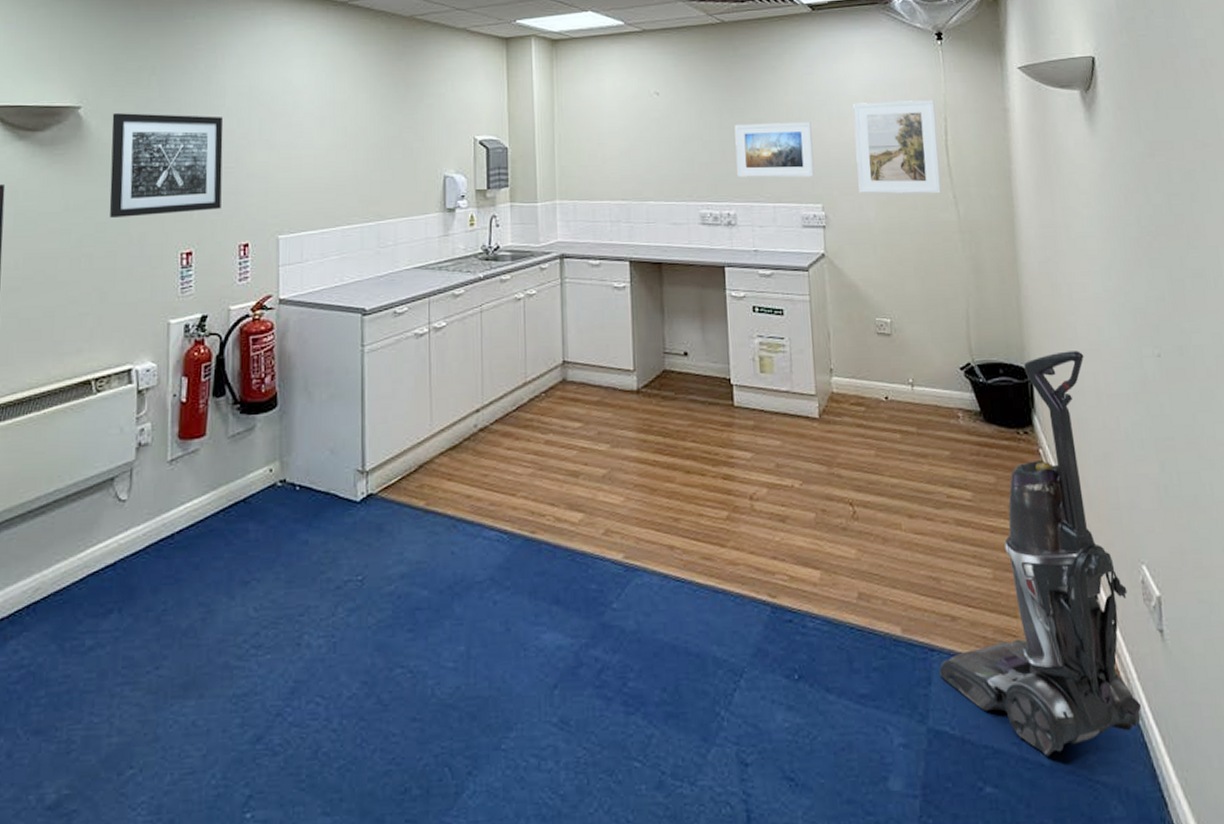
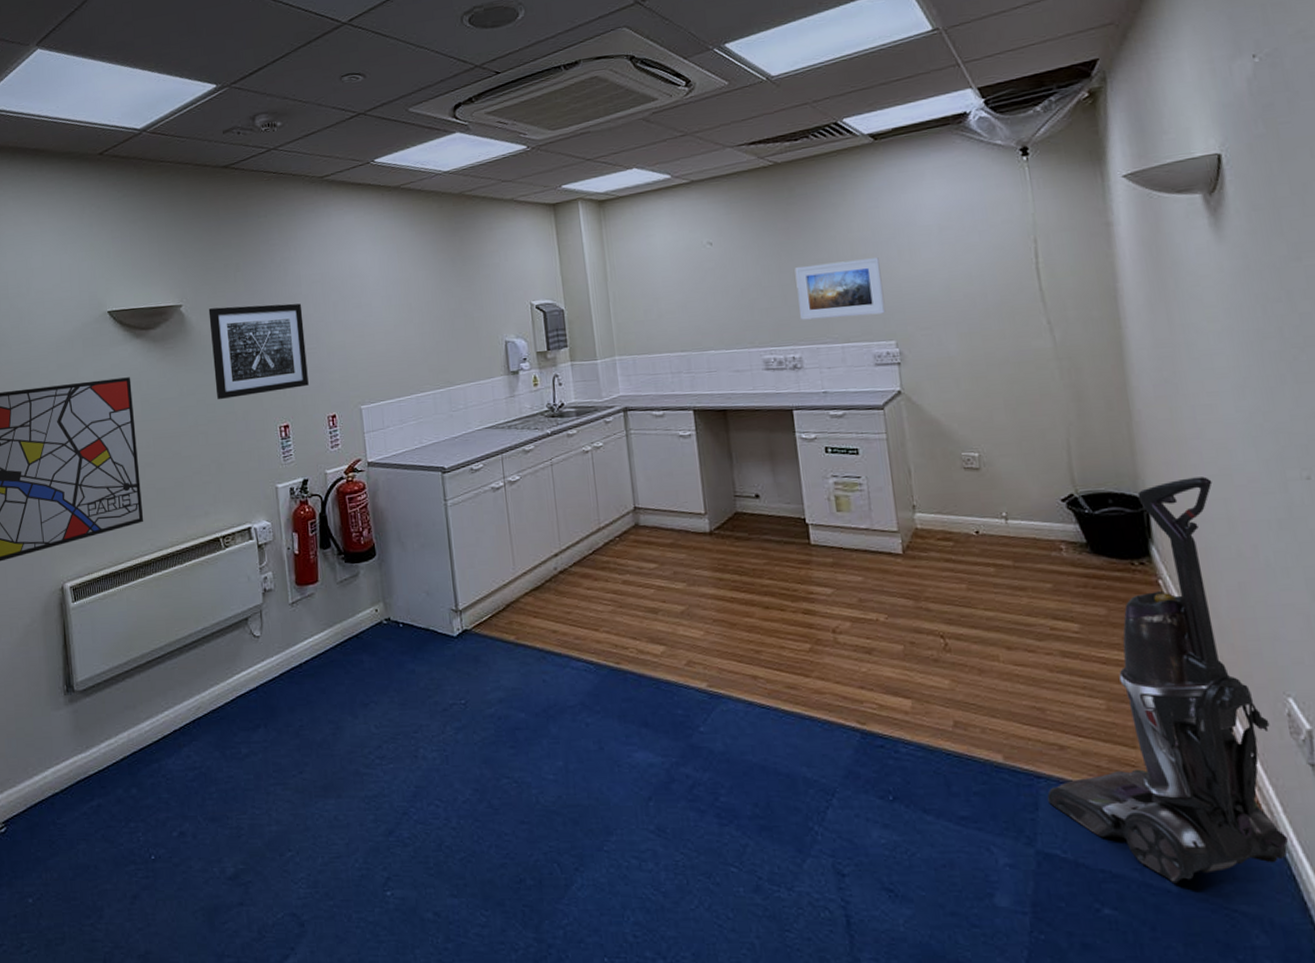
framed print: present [853,100,941,194] -> none [926,221,1033,326]

